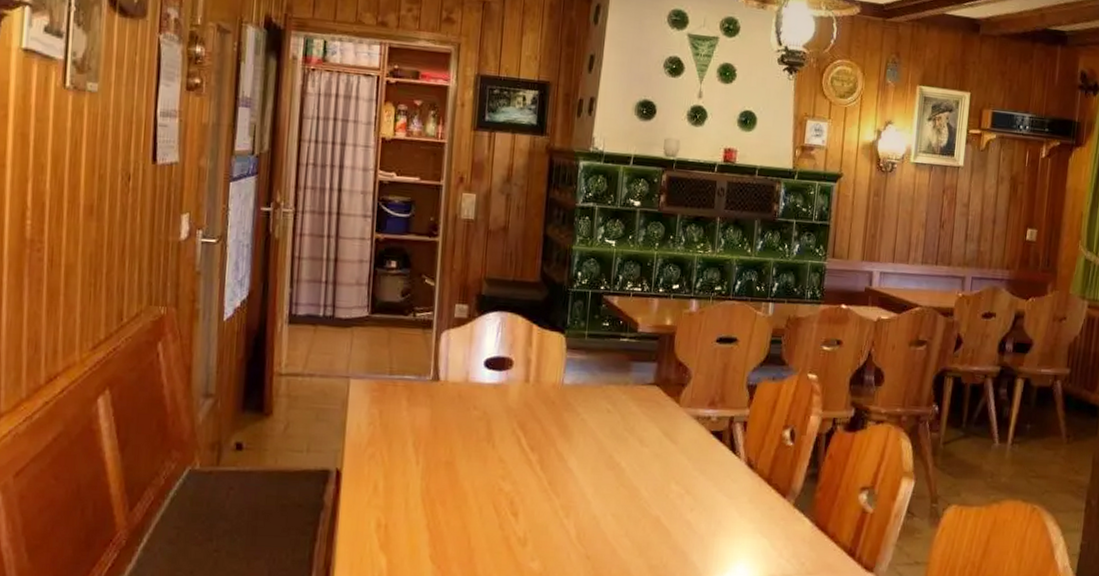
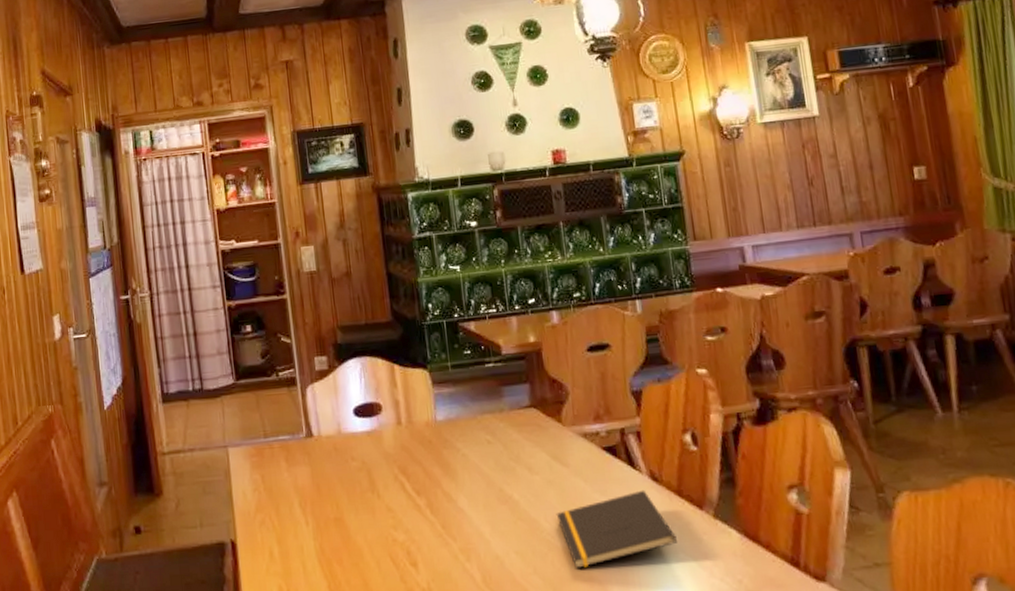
notepad: none [656,474,758,537] -> present [556,490,677,570]

